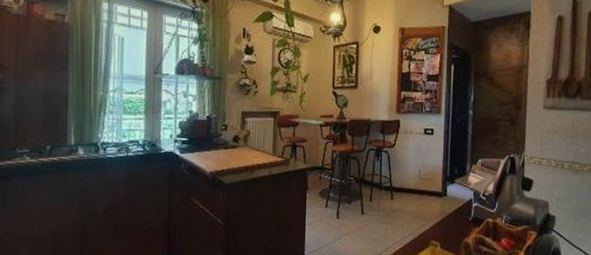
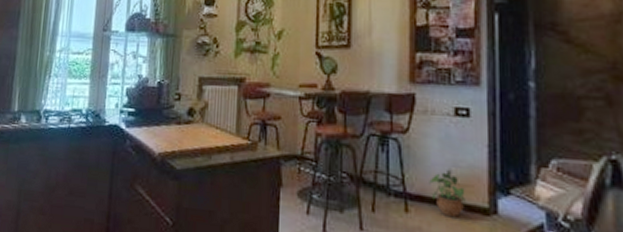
potted plant: none [407,170,428,200] -> present [429,170,466,218]

